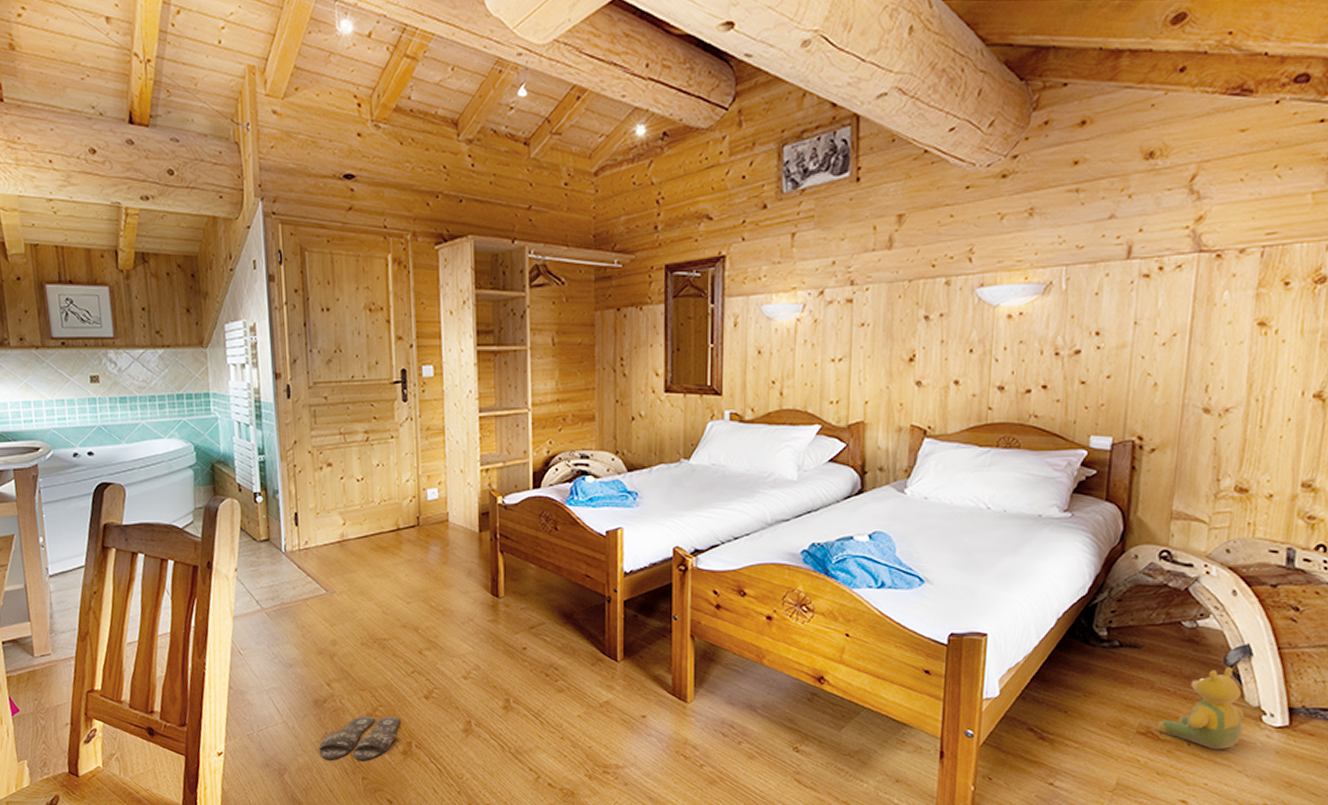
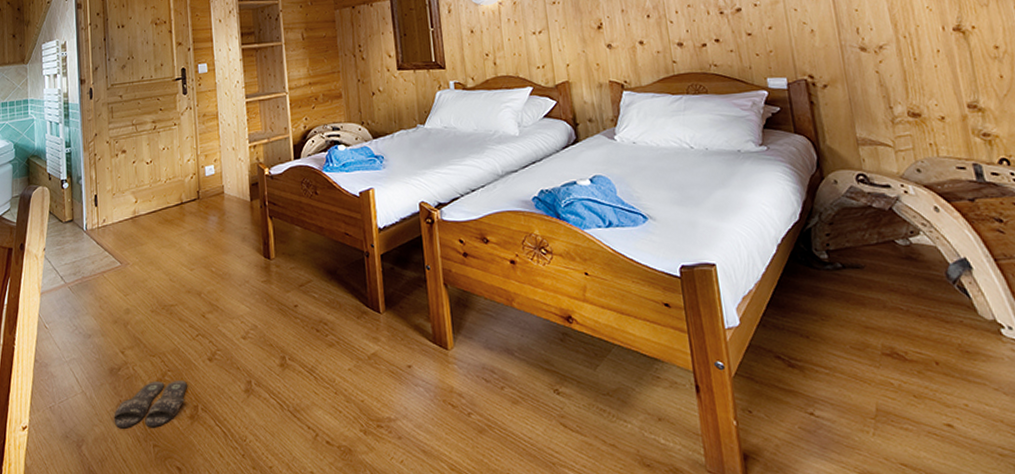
teddy bear: present [1157,667,1245,750] -> none [900,282,987,368]

